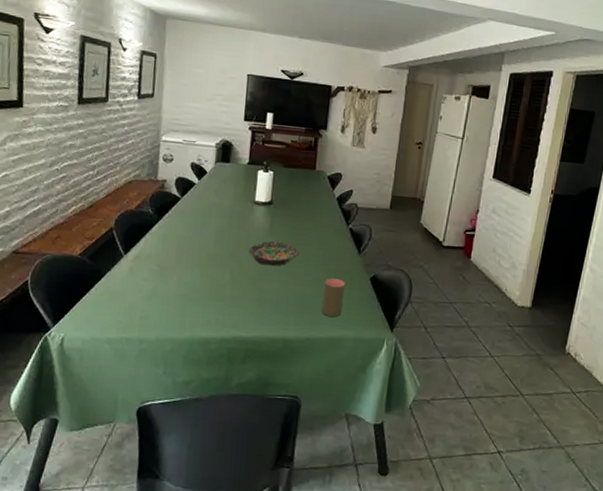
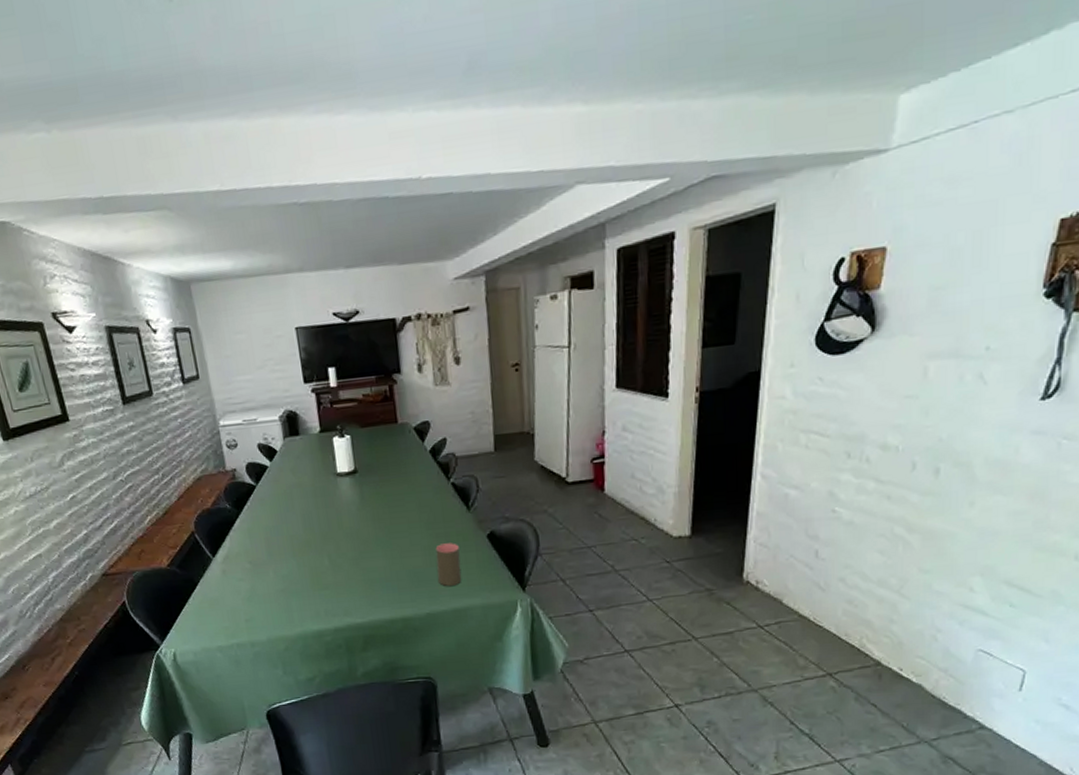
bowl: present [247,241,299,266] -> none [341,513,400,542]

